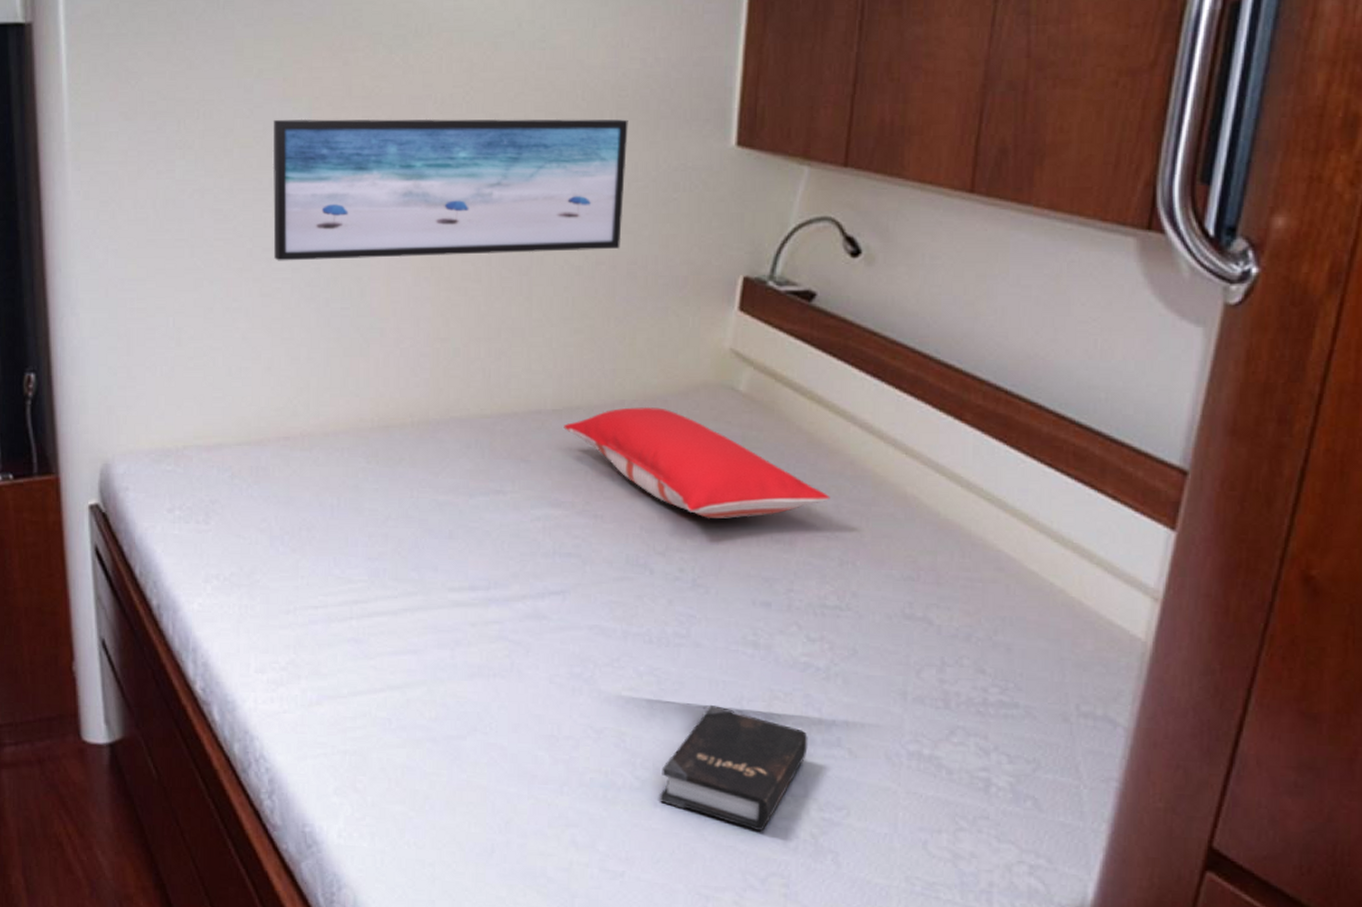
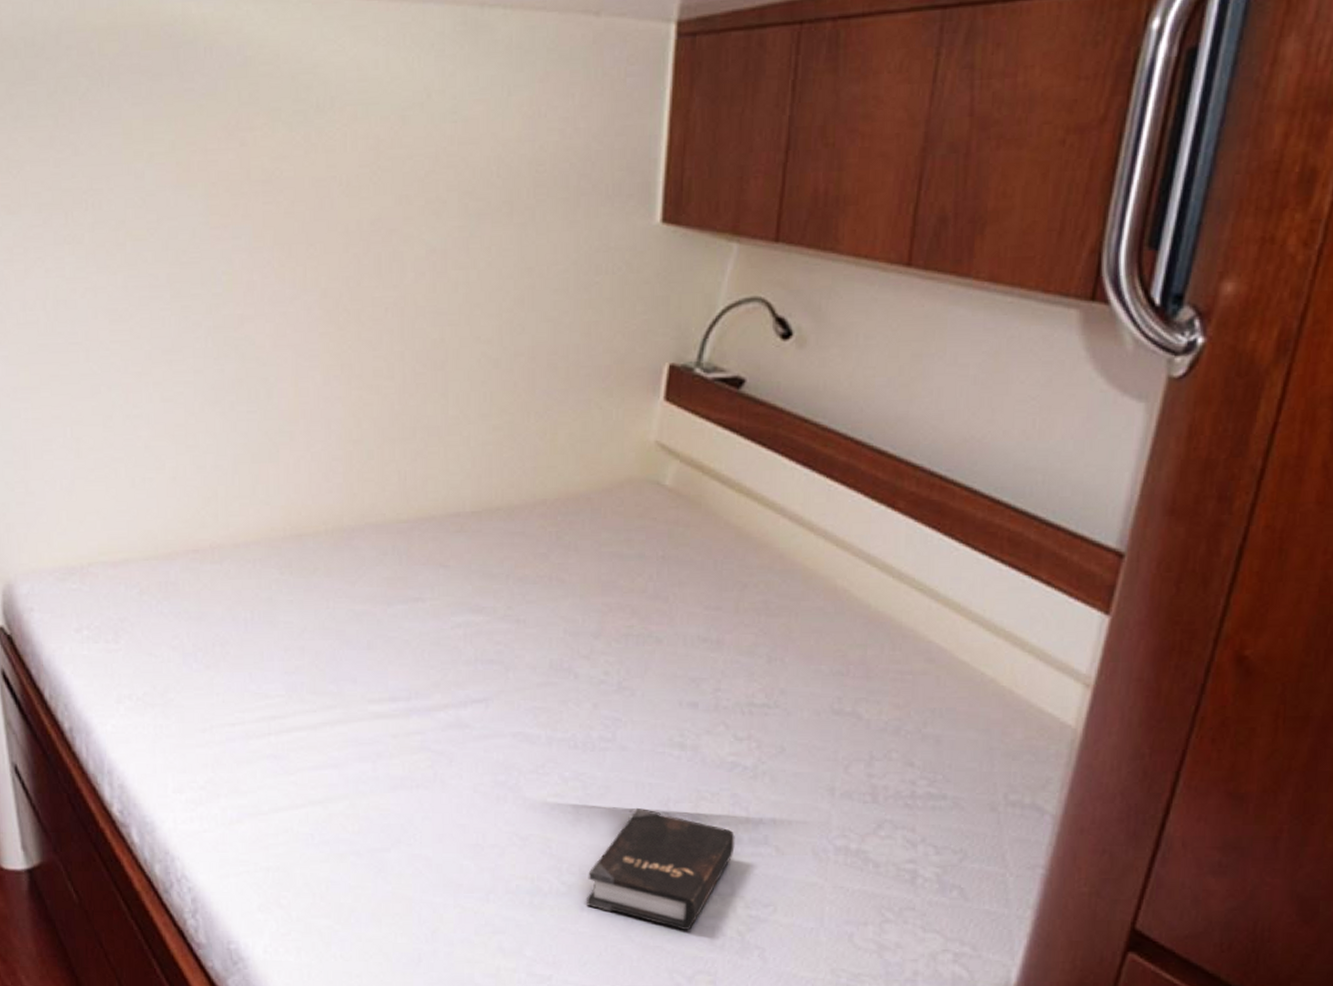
wall art: present [272,118,628,261] -> none [168,197,547,363]
pillow: present [564,406,830,519] -> none [483,505,759,619]

